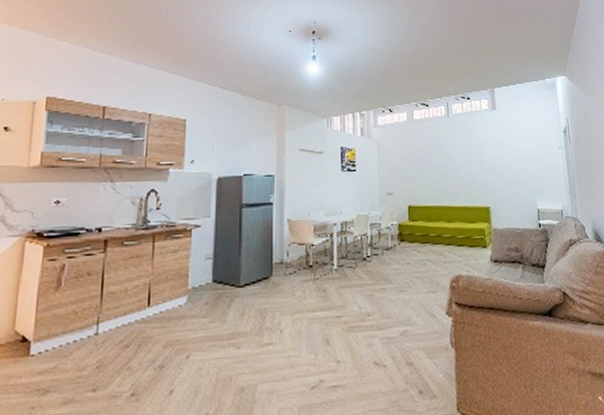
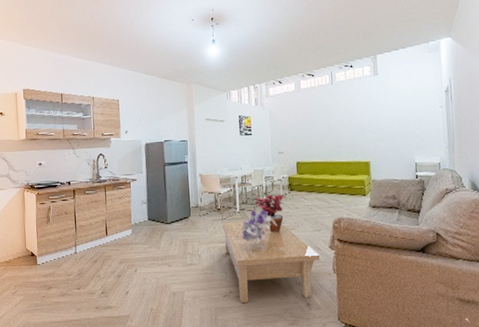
coffee table: none [314,283,435,396] -> present [222,222,319,303]
bouquet: none [338,266,383,313] -> present [240,210,277,245]
potted plant: none [357,246,394,297] -> present [255,194,285,233]

